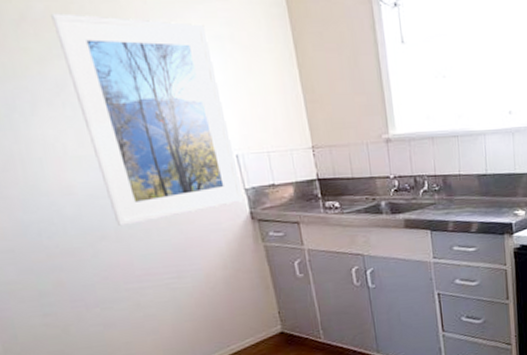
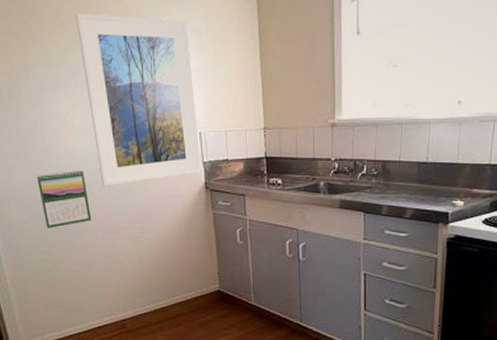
calendar: none [22,209,109,285] -> present [37,170,92,228]

